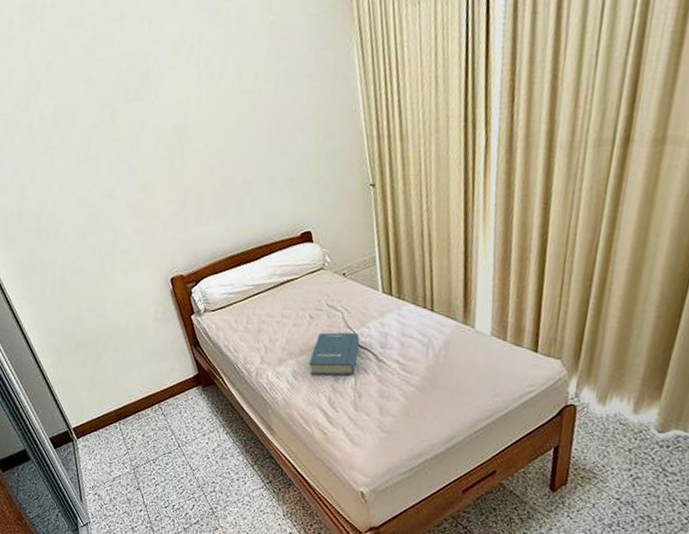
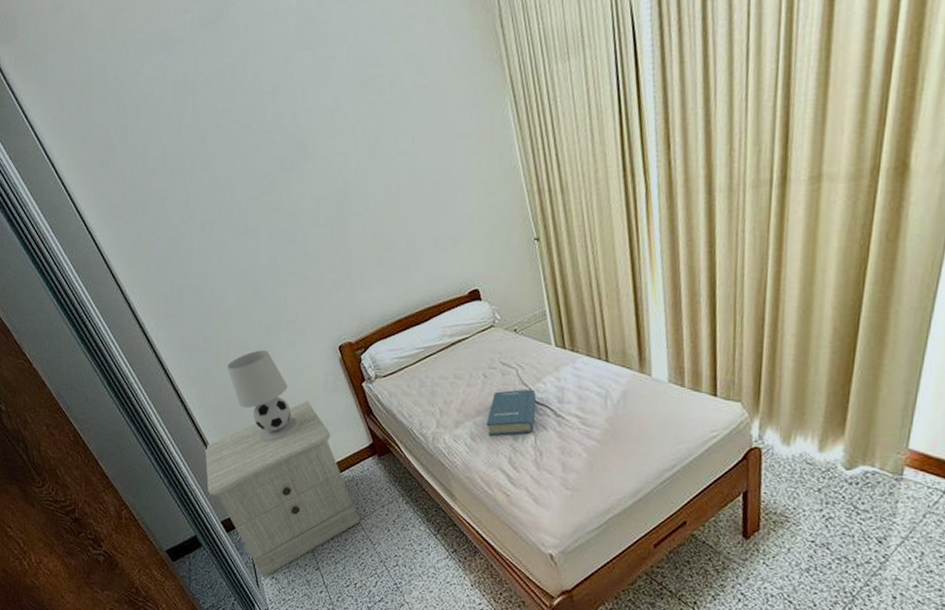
nightstand: none [37,329,182,493] -> present [205,401,360,577]
table lamp: none [62,277,129,367] -> present [227,350,299,443]

